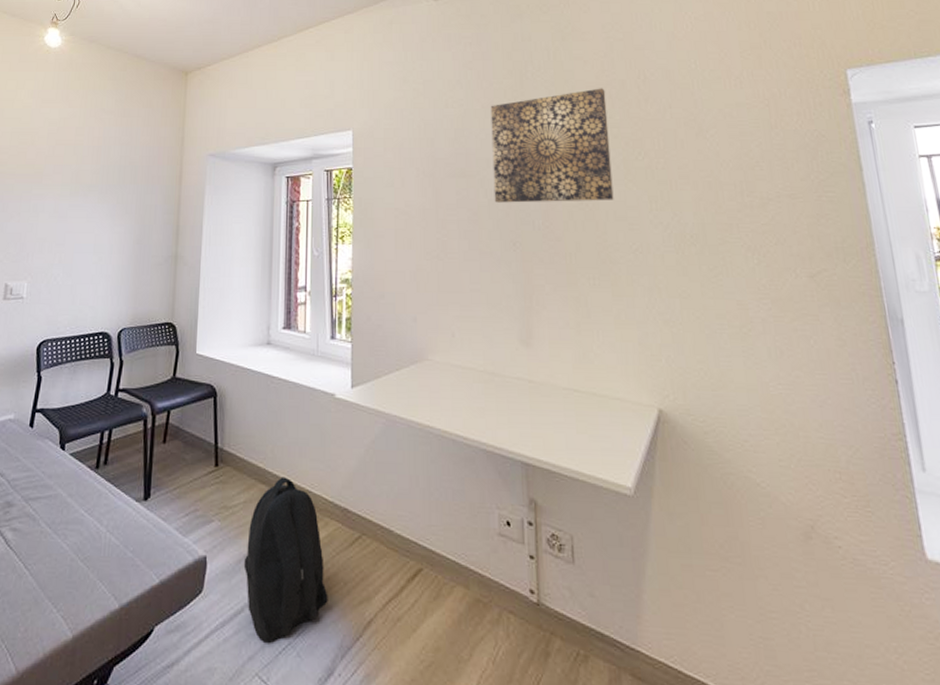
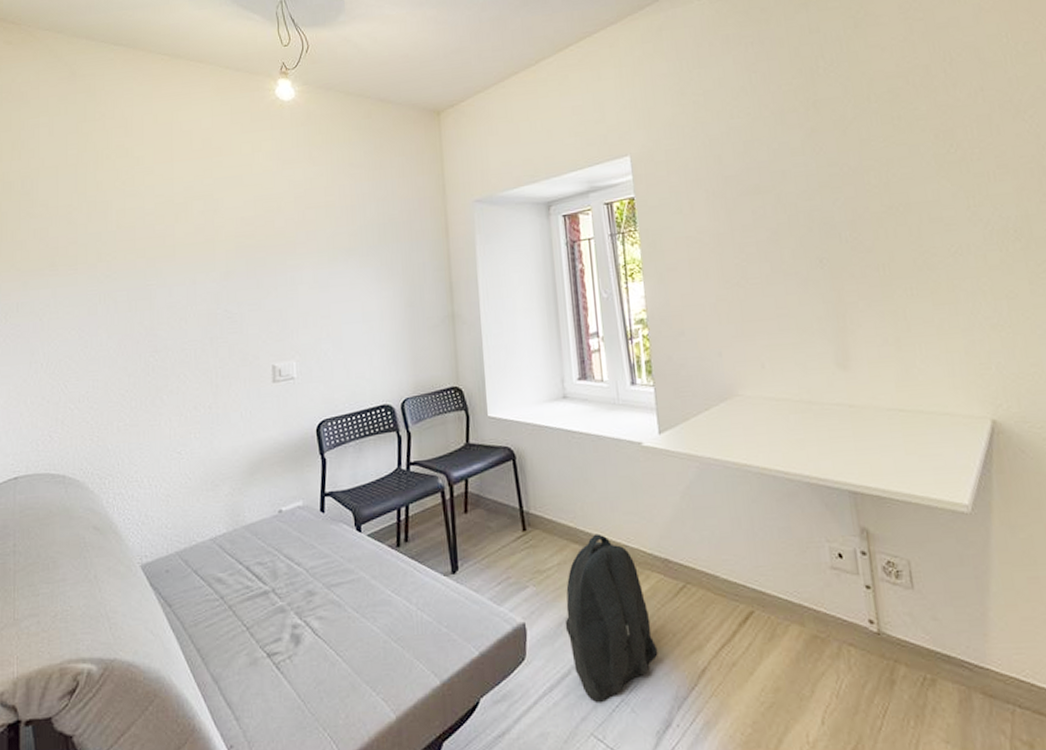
wall art: present [490,88,614,203] -> none [781,76,927,218]

